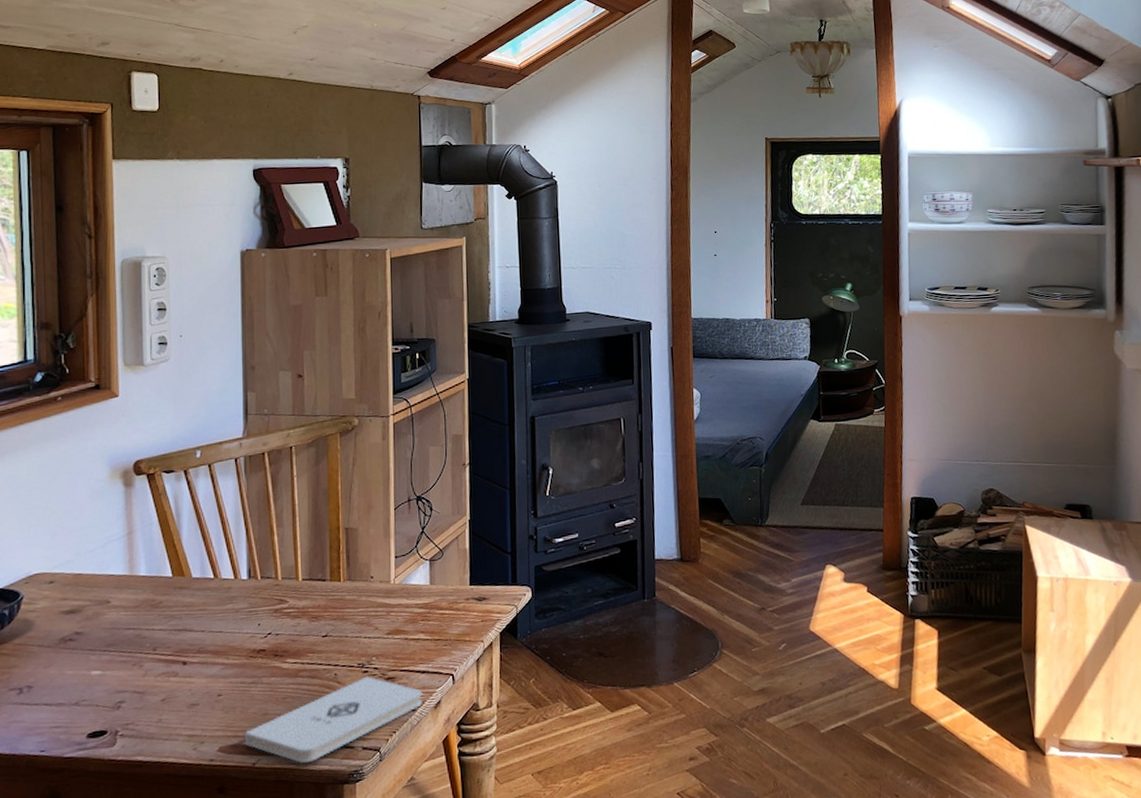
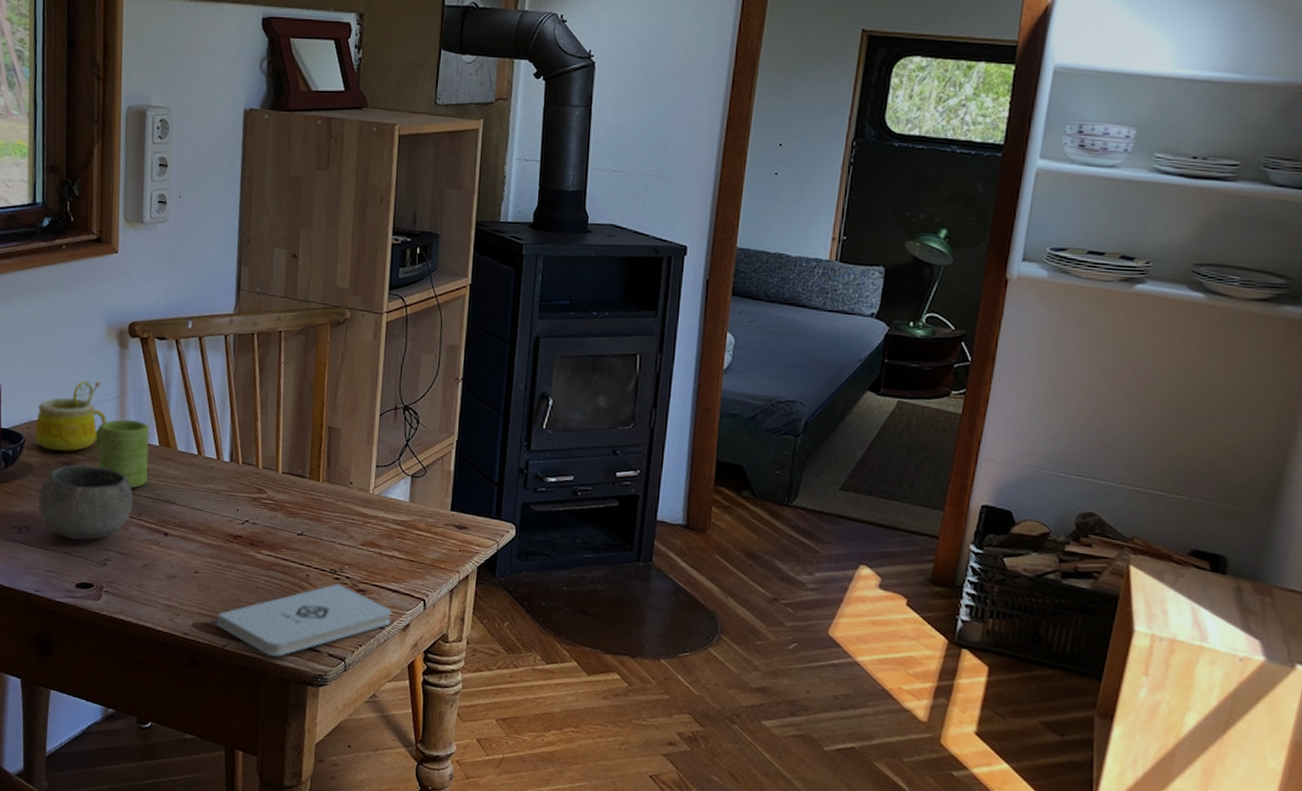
mug: none [34,523,114,602] -> present [34,381,107,452]
bowl: none [40,608,147,689] -> present [38,464,133,541]
mug: none [102,555,161,624] -> present [95,419,150,488]

